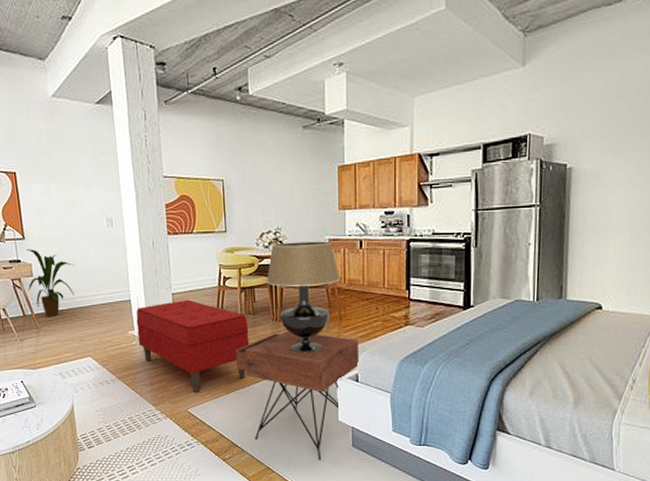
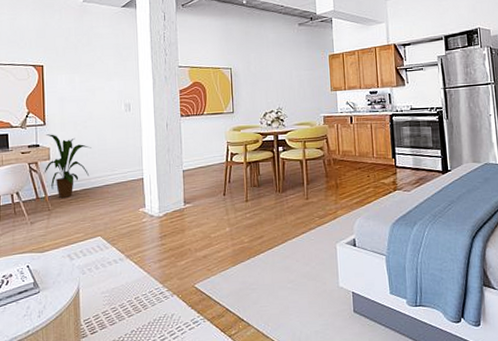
bench: present [136,299,250,392] -> none [147,175,255,267]
nightstand: present [236,330,359,461] -> none [242,200,355,330]
table lamp: present [266,241,340,353] -> none [269,118,335,222]

